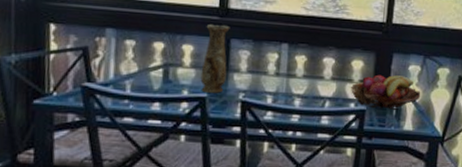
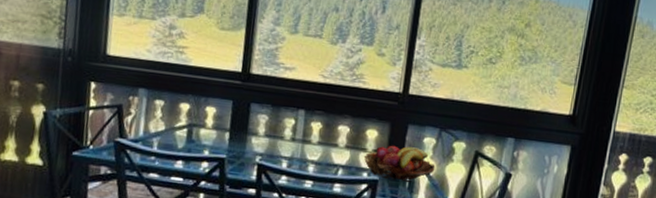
vase: present [200,23,230,93] -> none [221,87,251,155]

